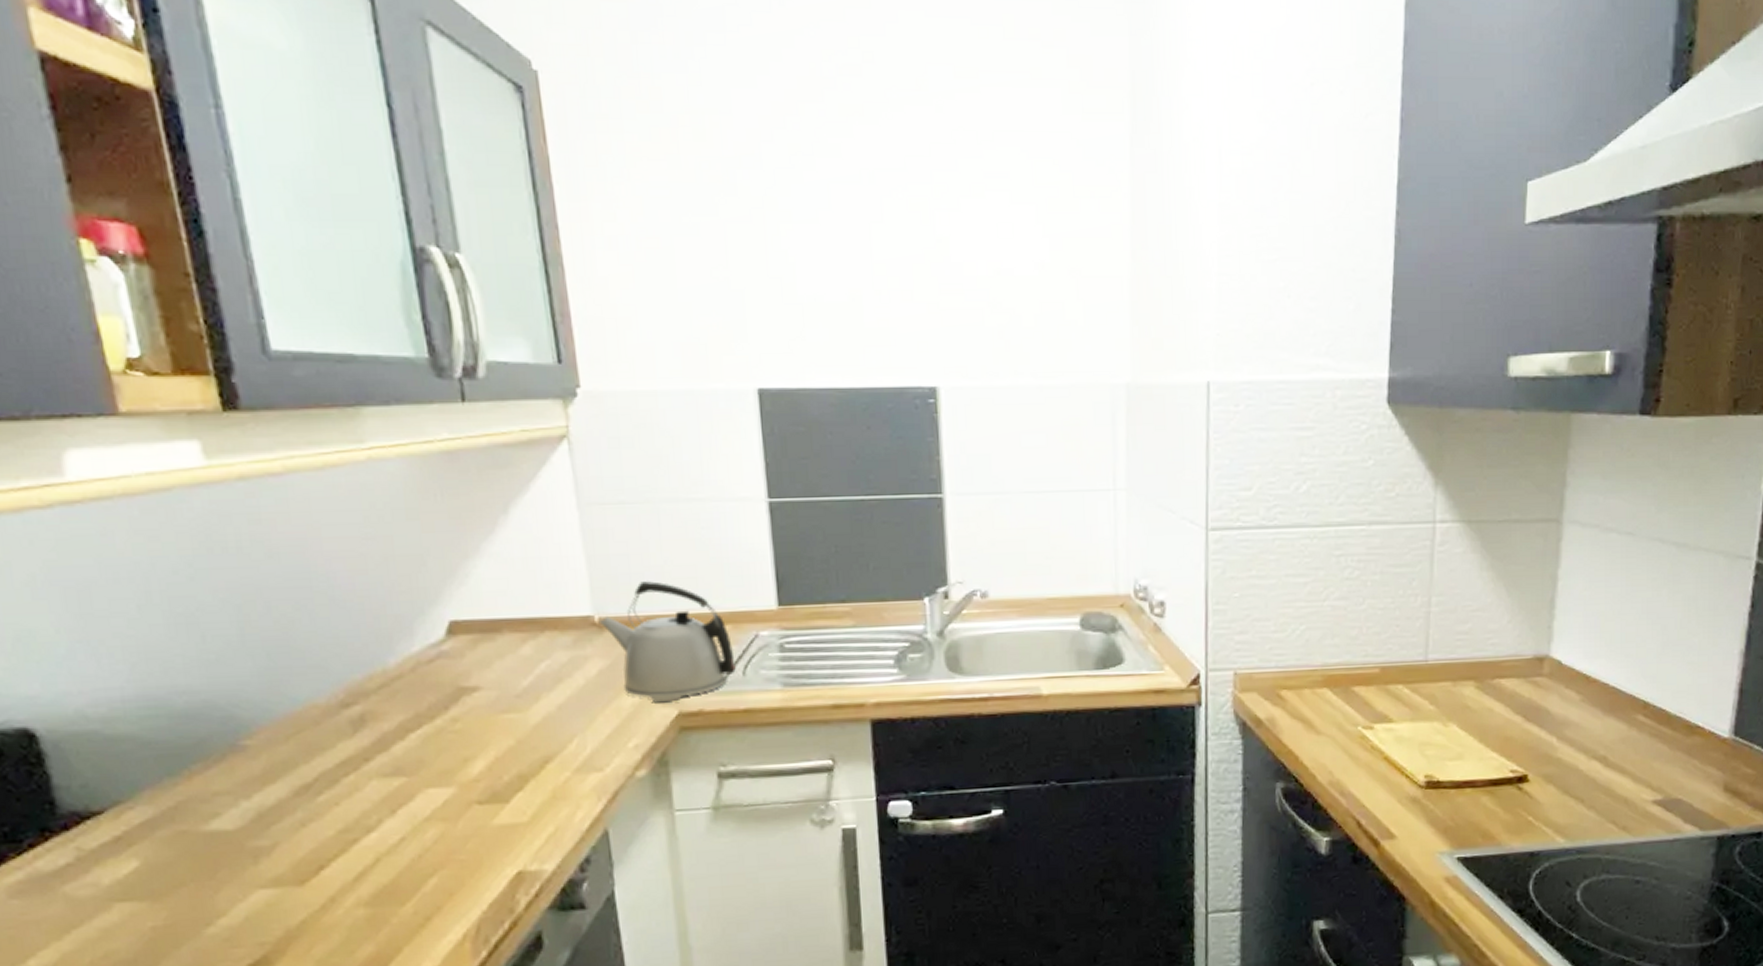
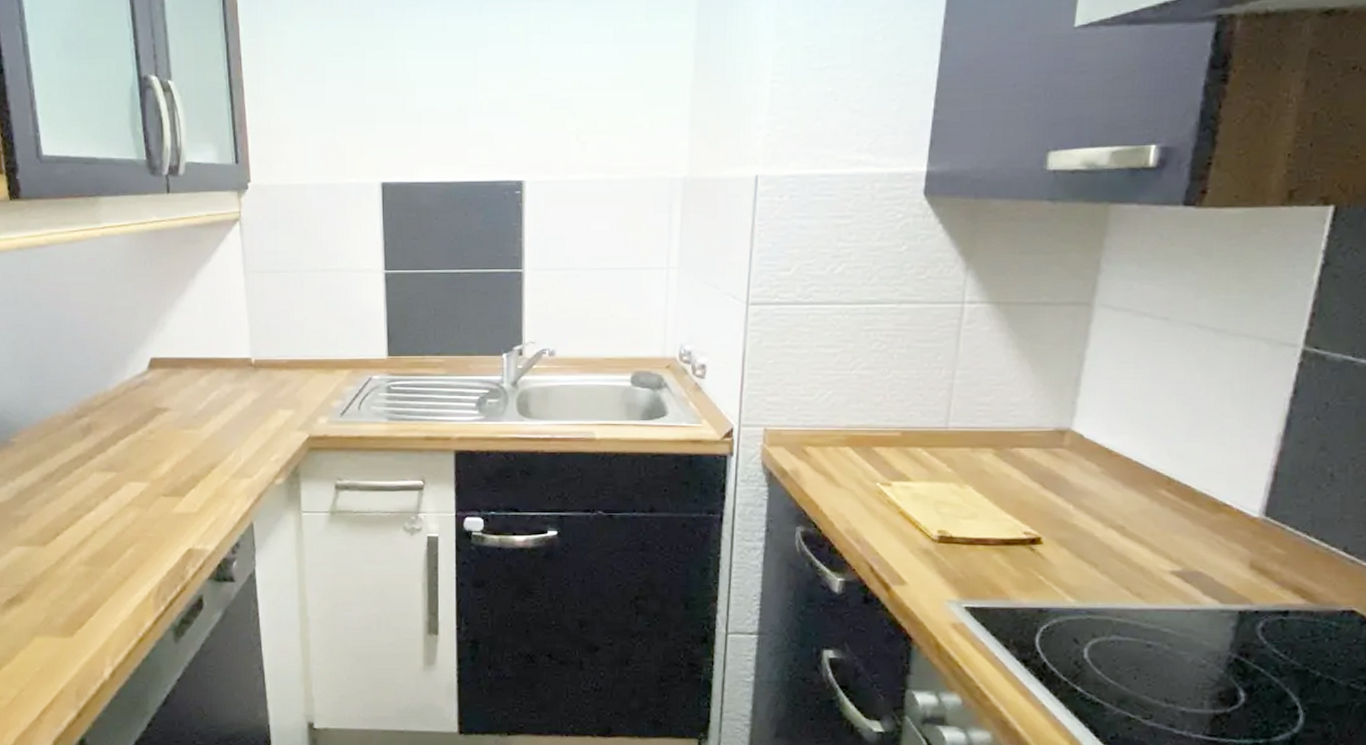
kettle: present [598,581,736,703] -> none [254,333,353,428]

